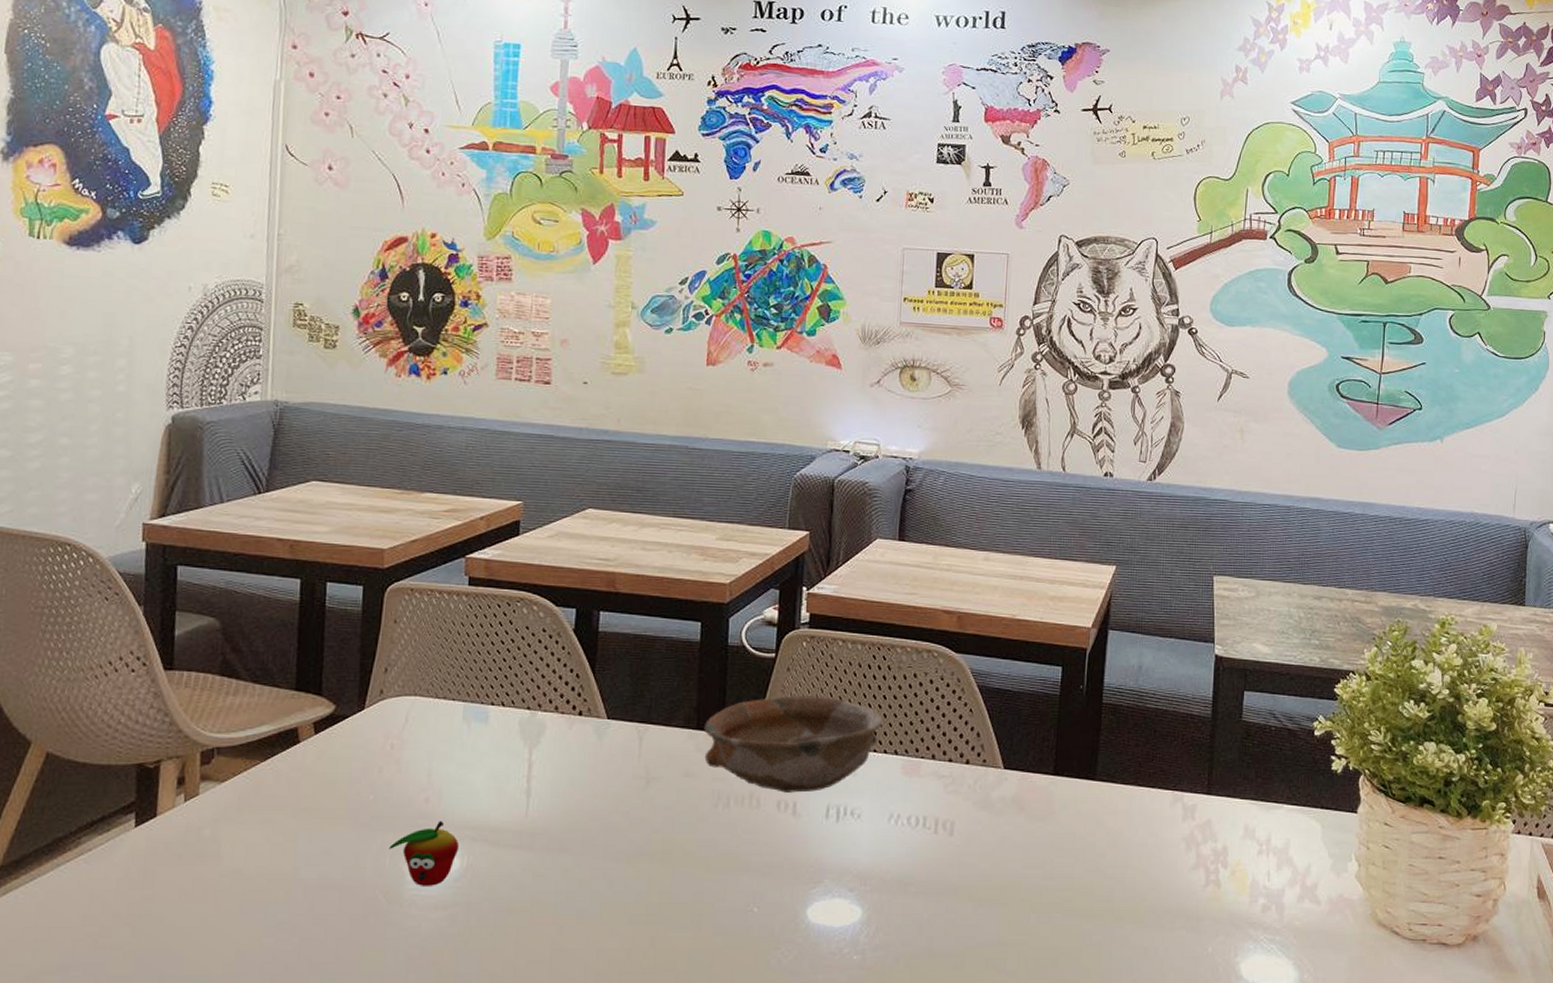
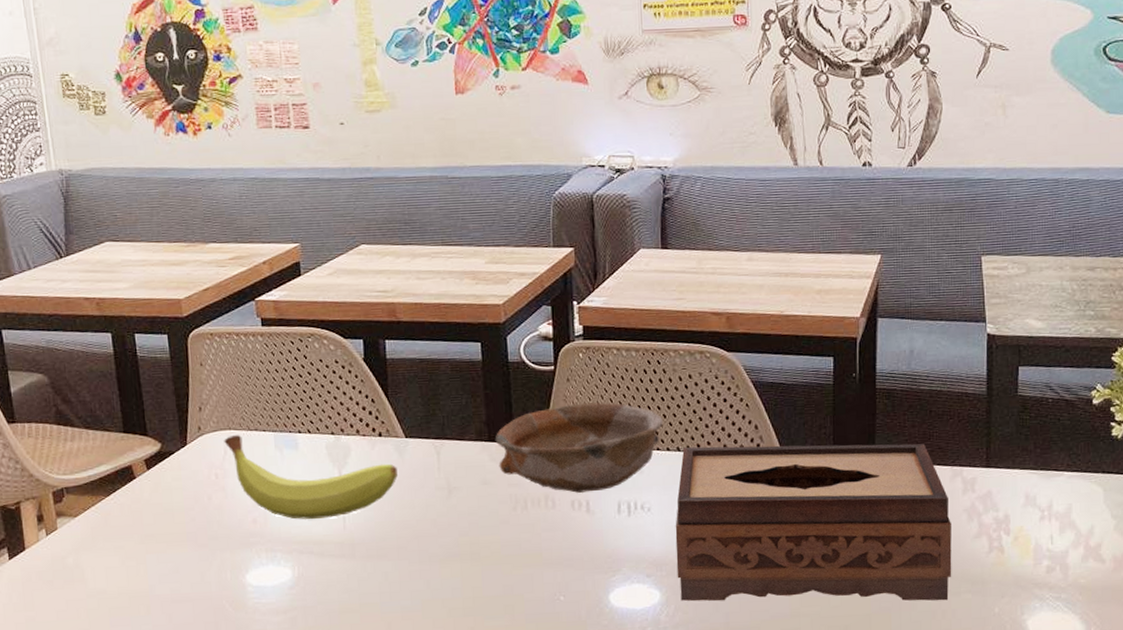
apple: present [369,795,460,886] -> none [204,519,290,595]
fruit: none [406,701,594,802] -> present [224,434,398,519]
tissue box: none [881,751,1169,936] -> present [675,443,952,601]

